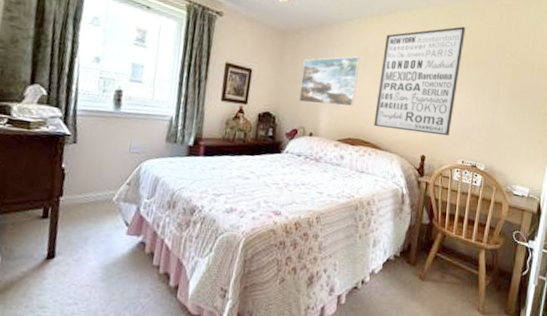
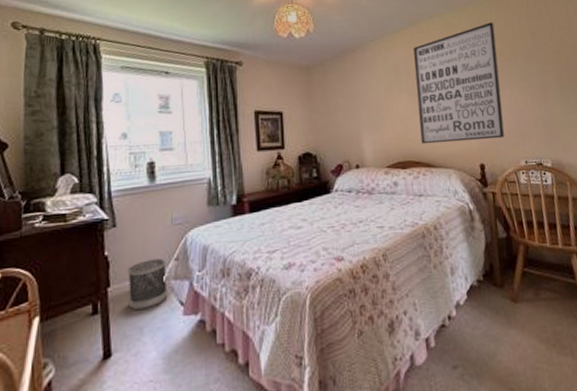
wastebasket: none [77,179,119,223] -> present [128,258,168,311]
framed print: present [299,56,360,107] -> none [334,76,396,136]

